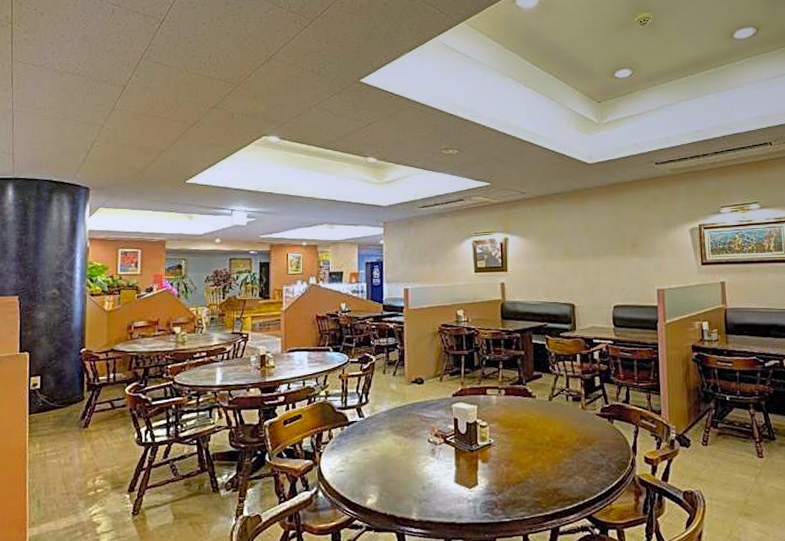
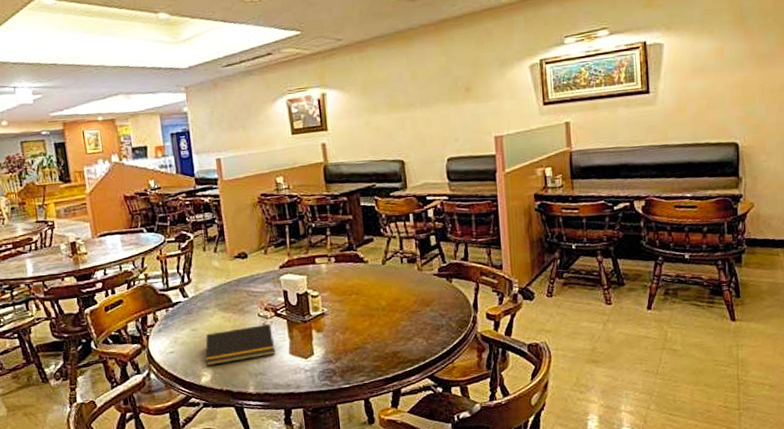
notepad: none [374,450,441,488] -> present [205,324,276,366]

